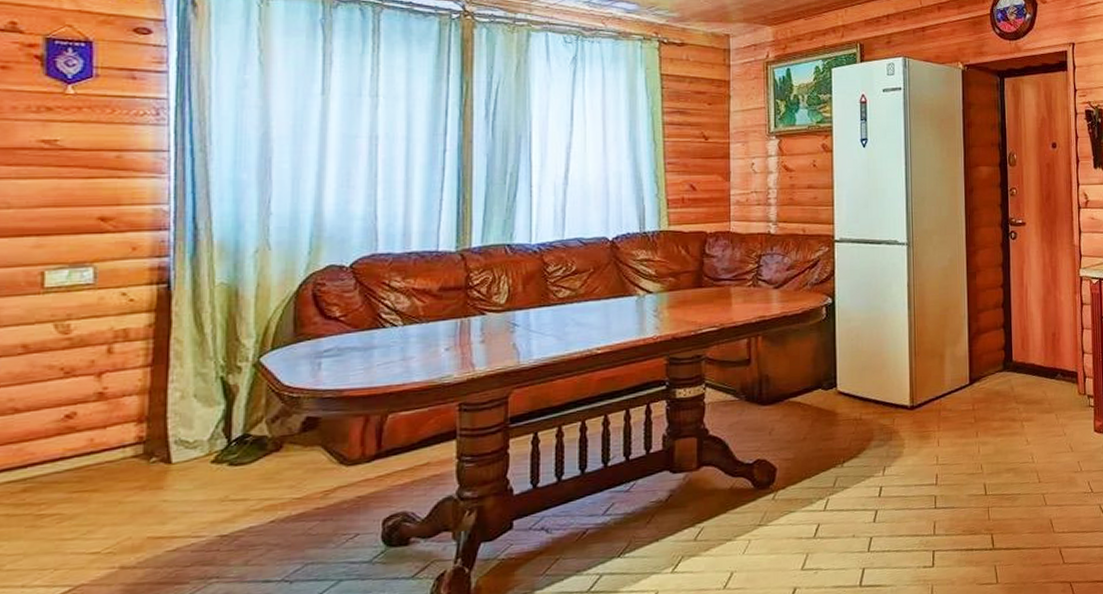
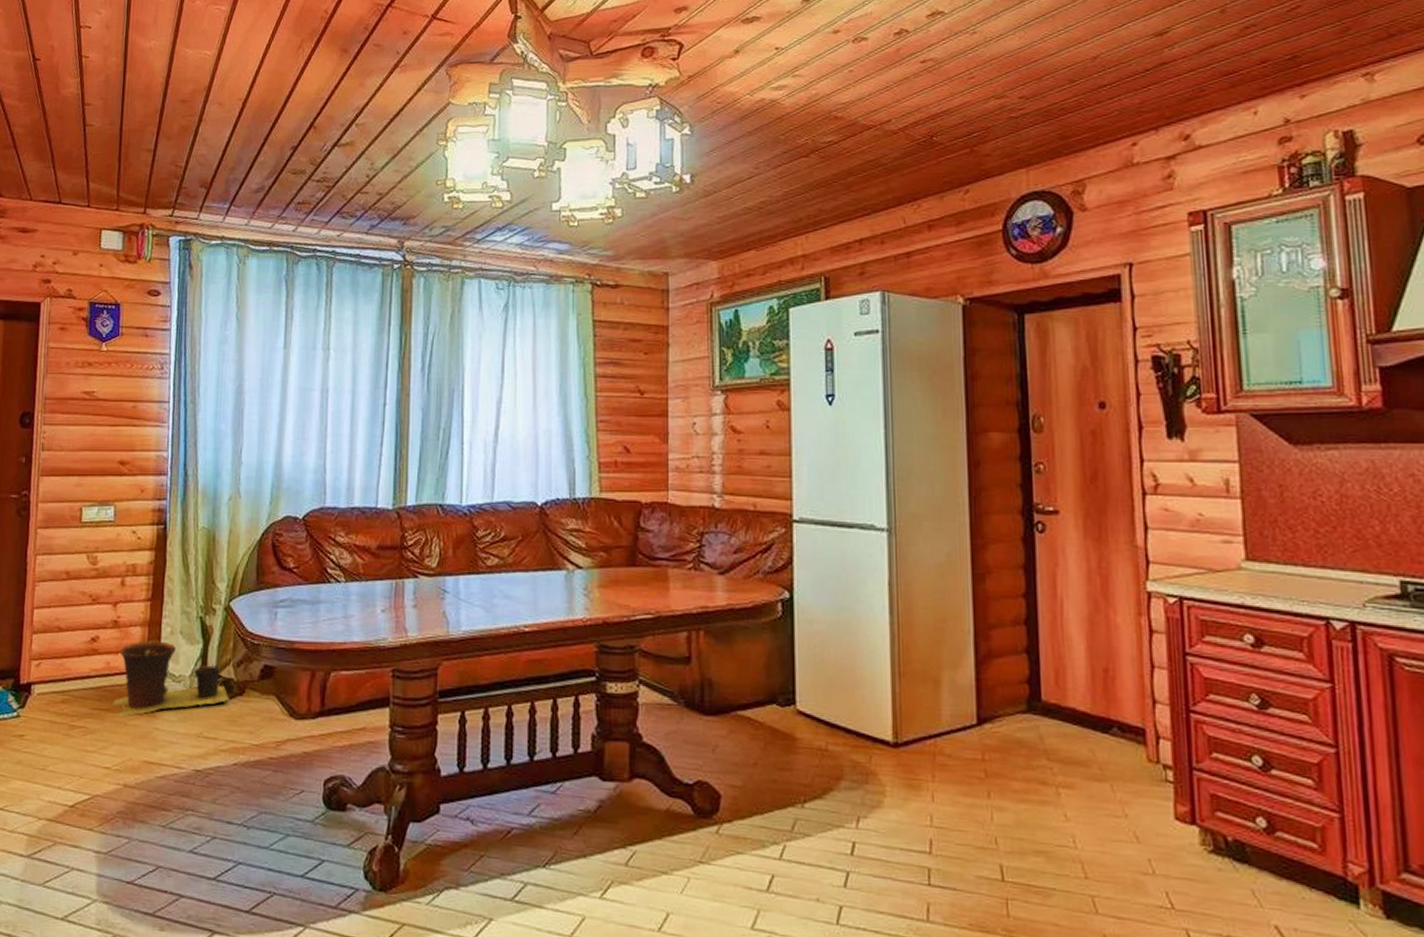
trash can: none [100,407,264,496] -> present [113,640,230,717]

